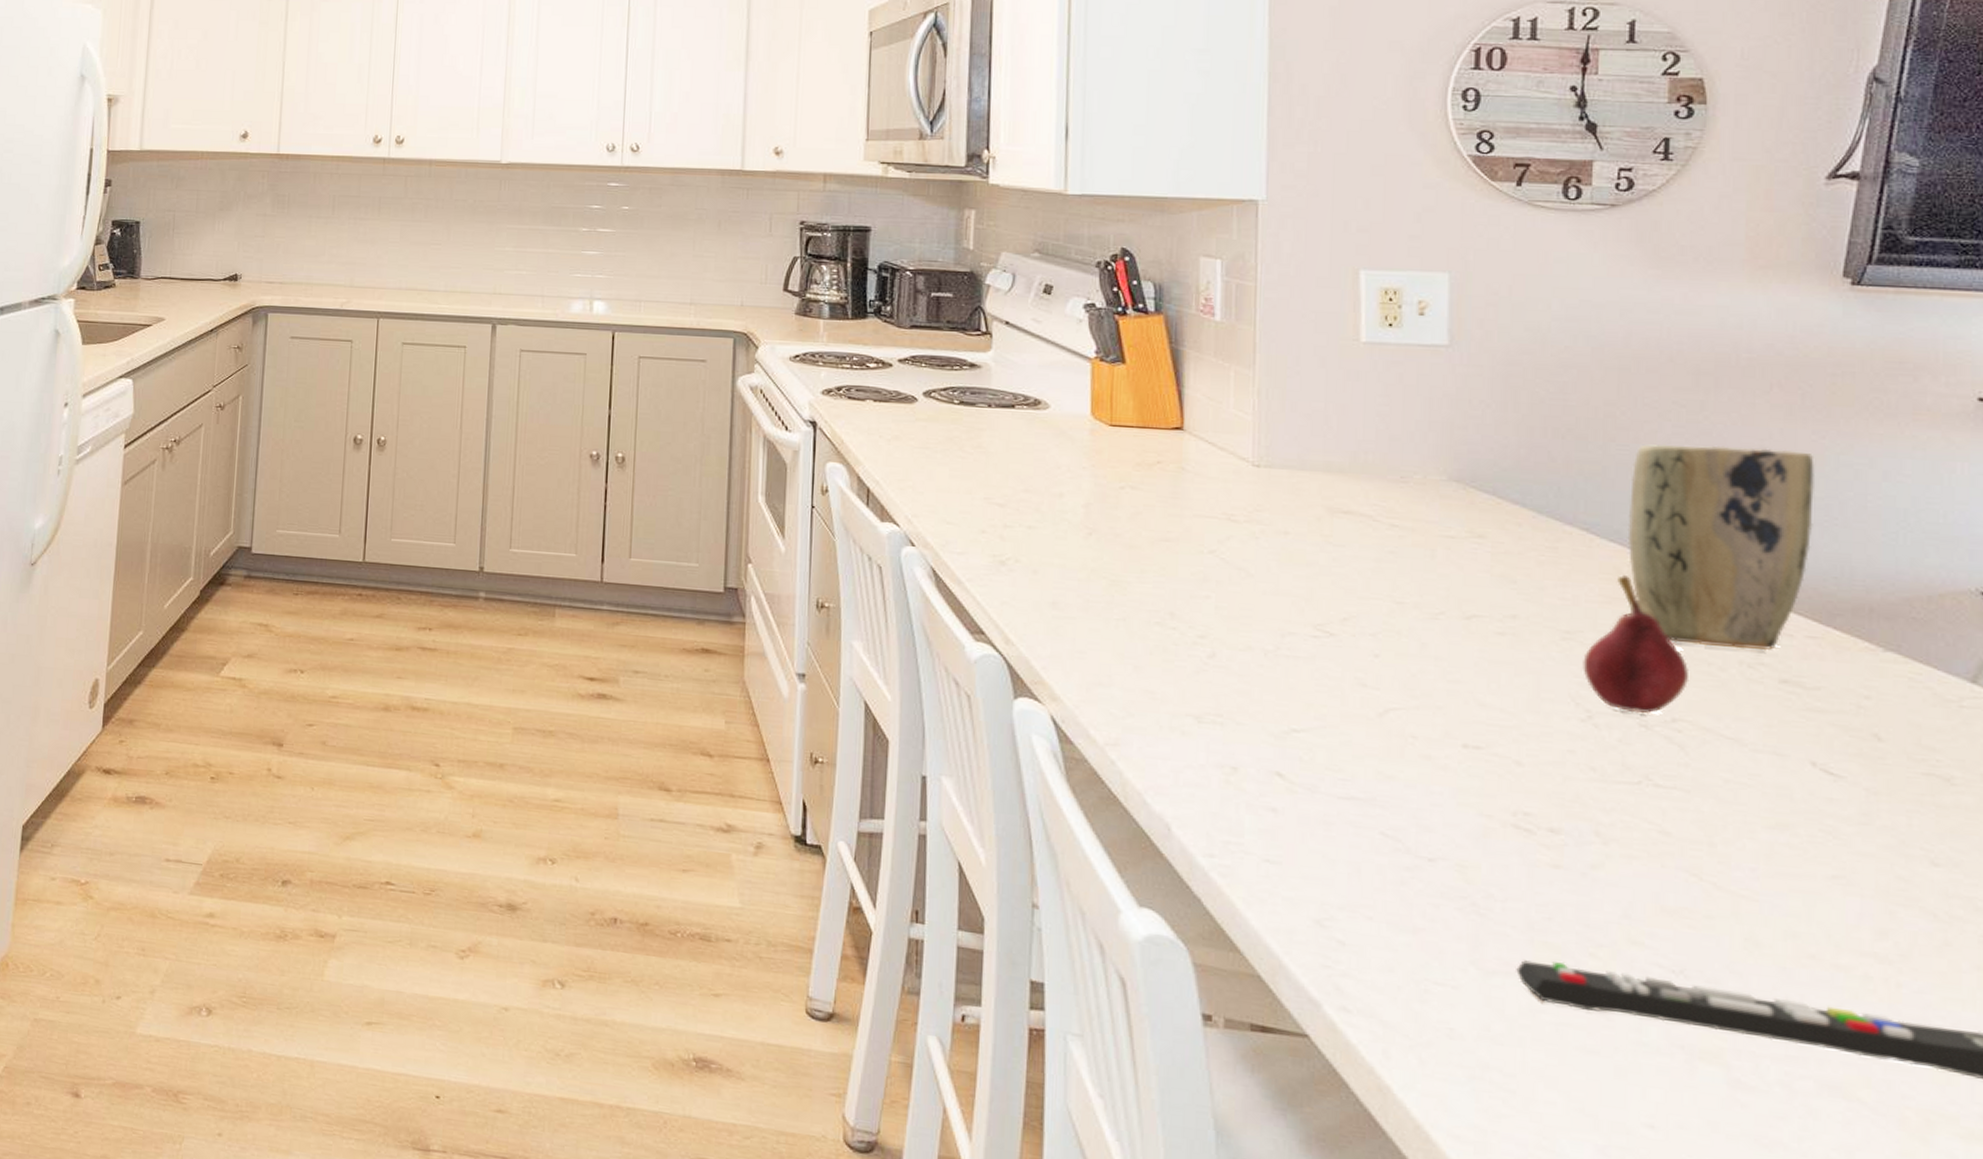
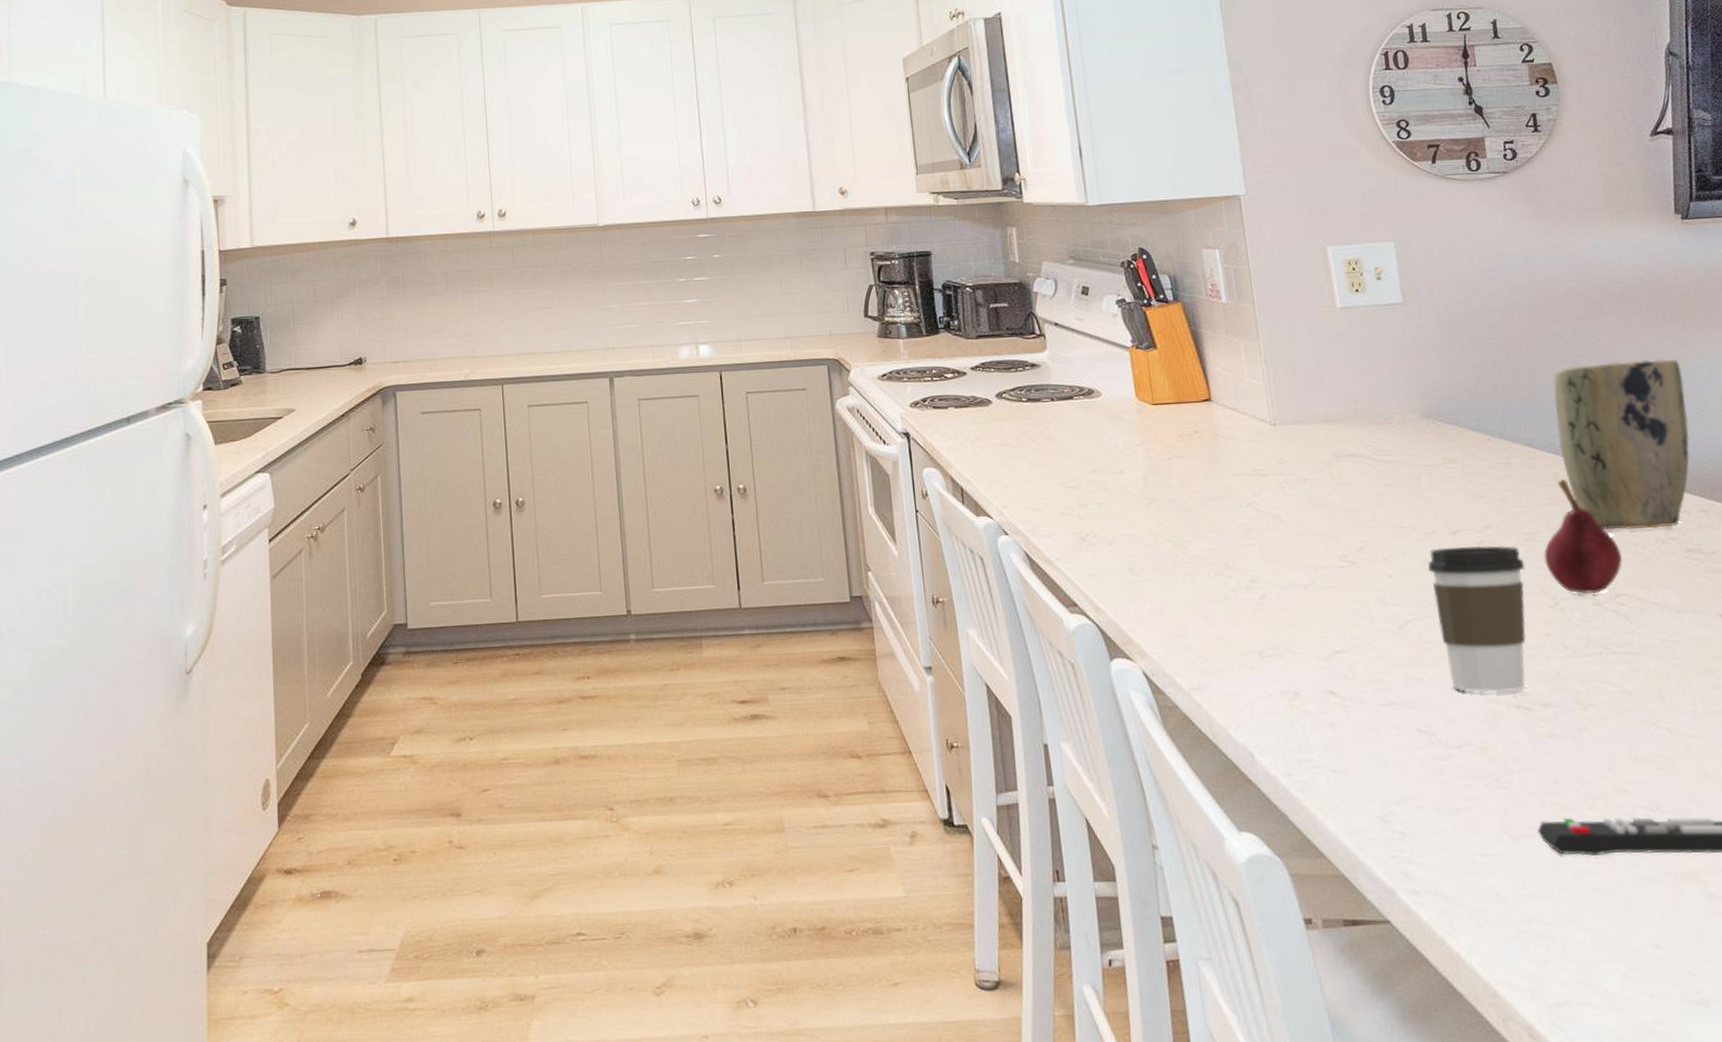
coffee cup: none [1428,632,1555,809] -> present [1428,545,1527,693]

